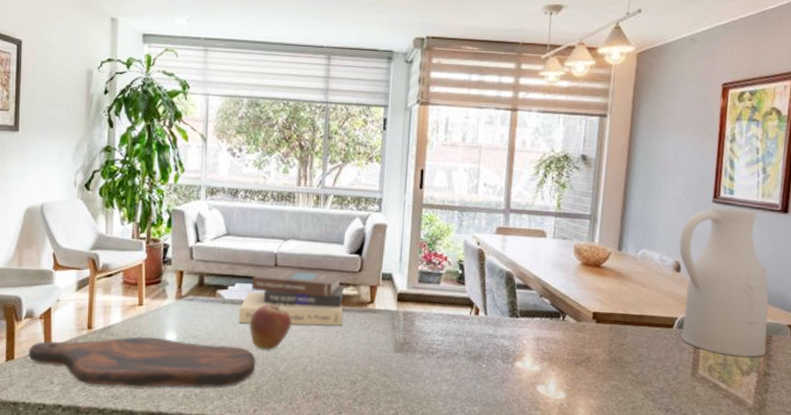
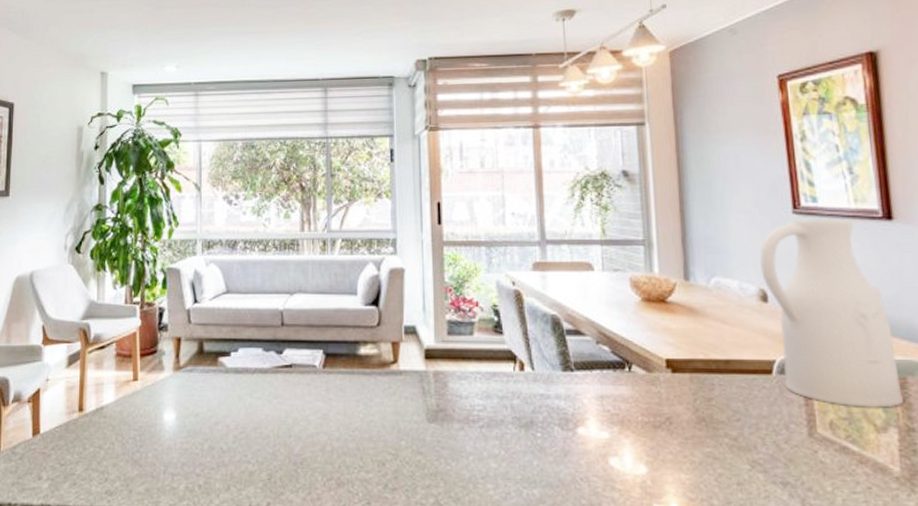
cutting board: present [27,336,256,388] -> none [14,417,266,480]
books: present [238,268,345,326] -> none [244,328,363,396]
fruit: present [249,301,292,350] -> none [256,366,304,427]

